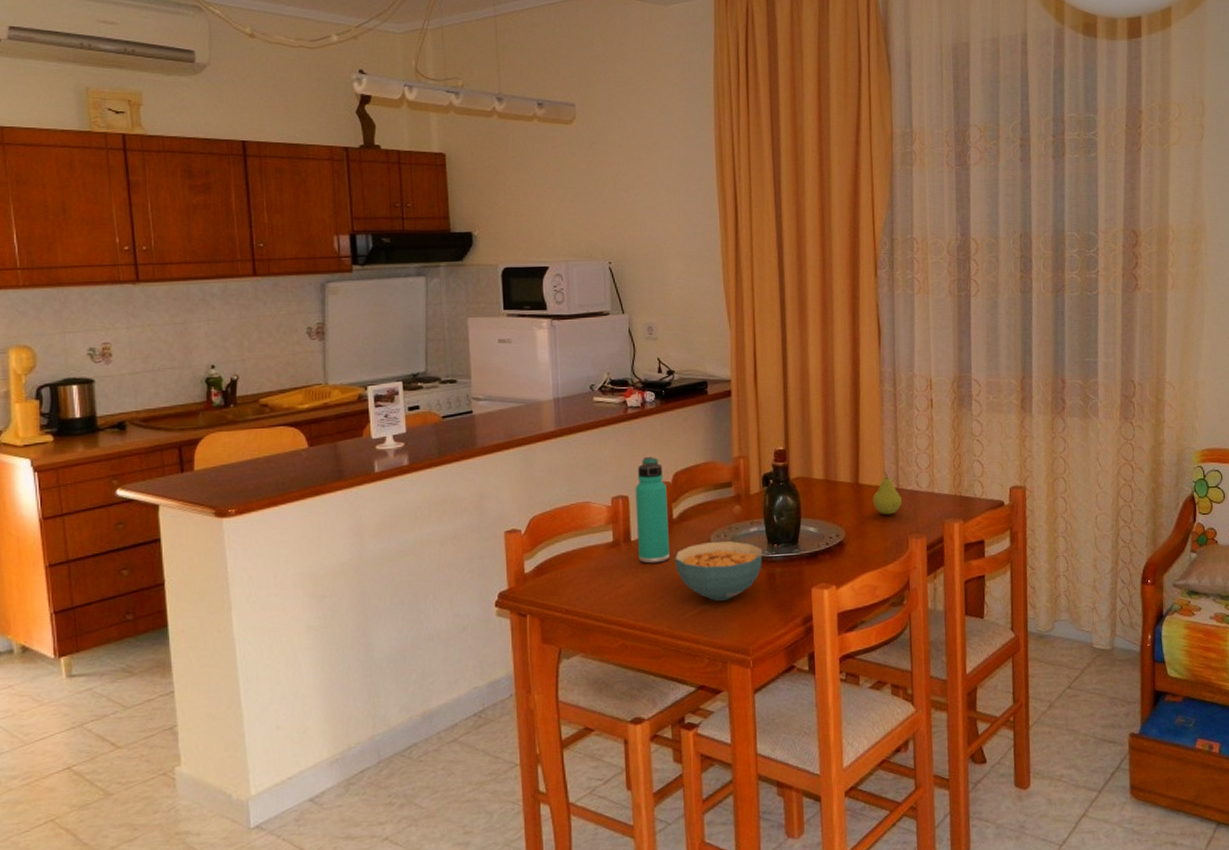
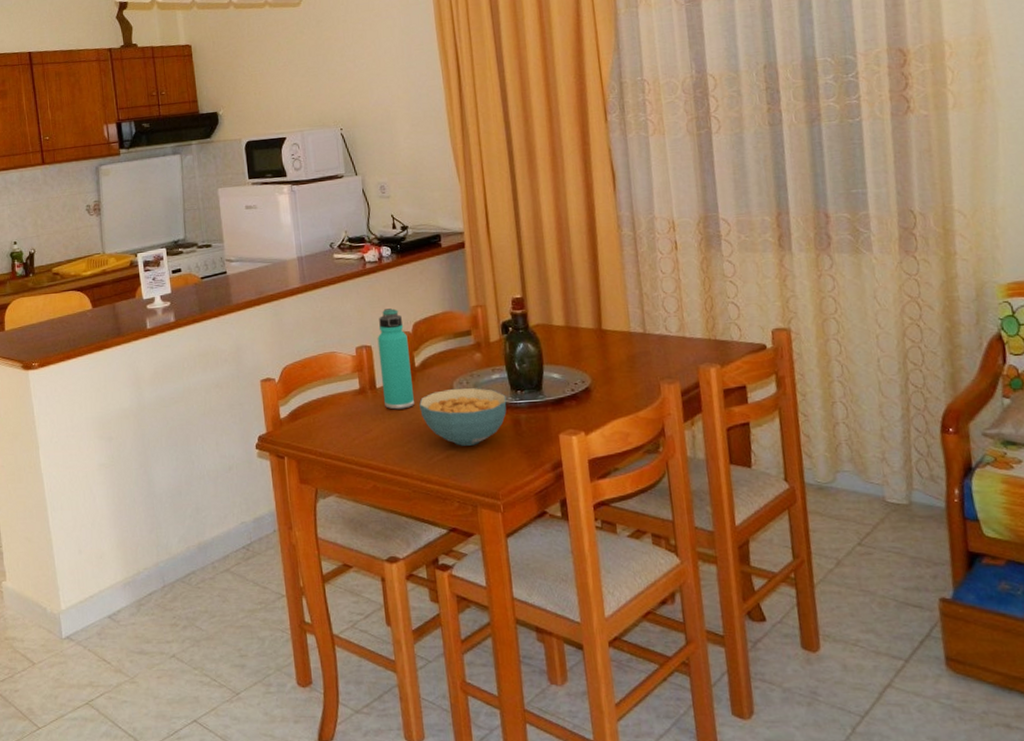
fruit: present [872,471,903,515] -> none [617,316,651,361]

